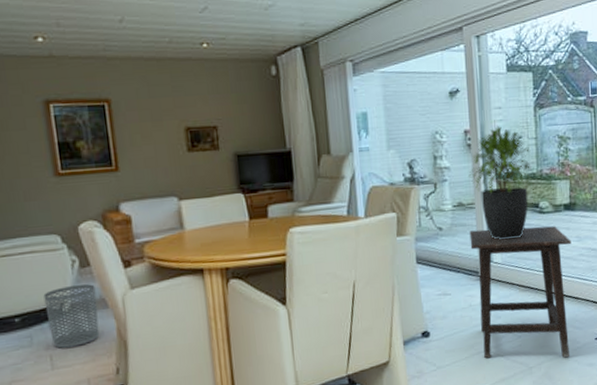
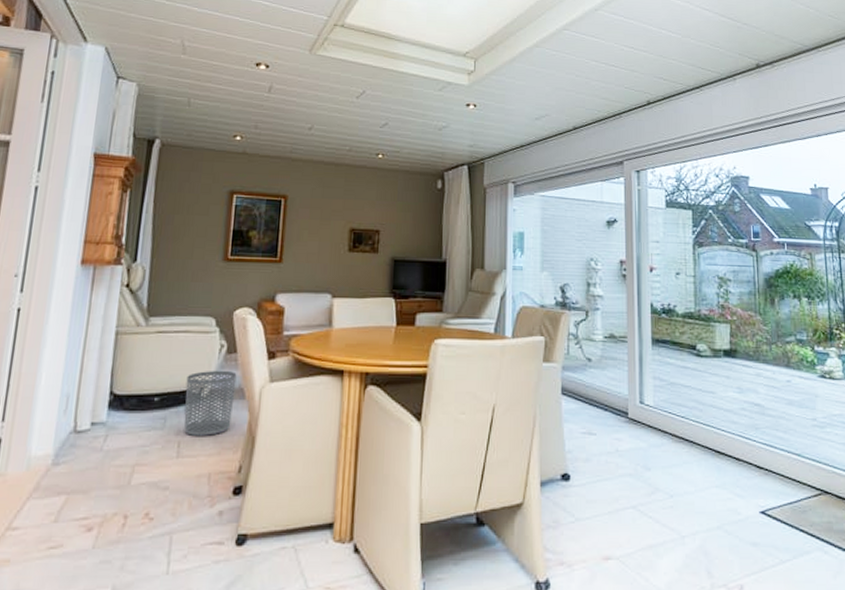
potted plant: present [468,125,534,240] -> none [622,258,692,381]
side table: present [469,226,571,359] -> none [620,366,732,531]

